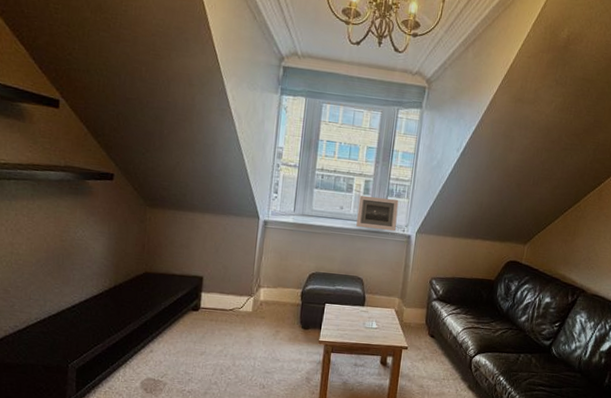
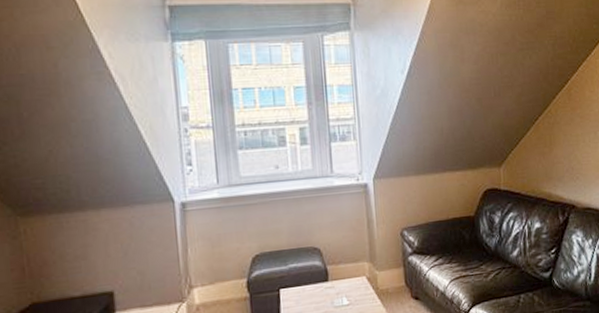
picture frame: present [356,195,399,232] -> none [296,143,348,187]

